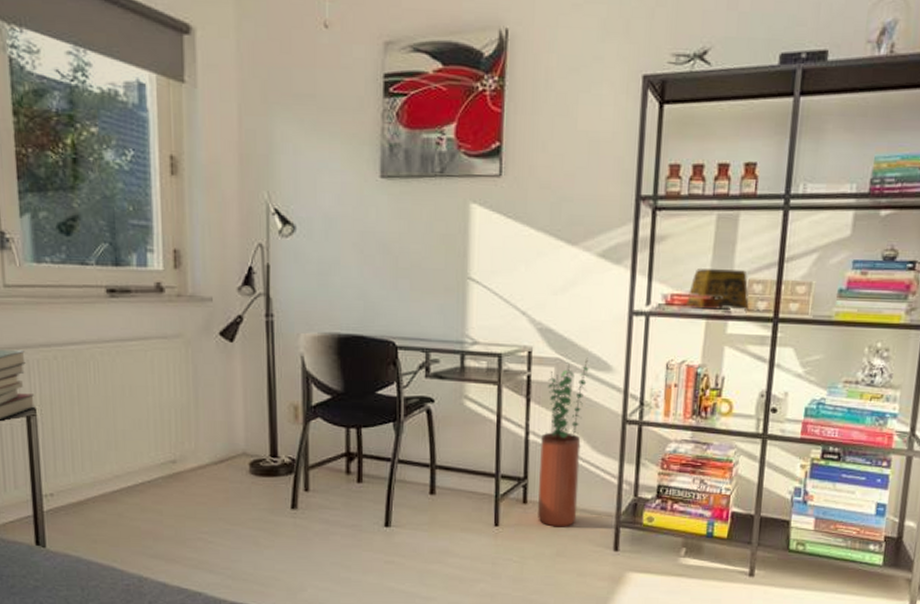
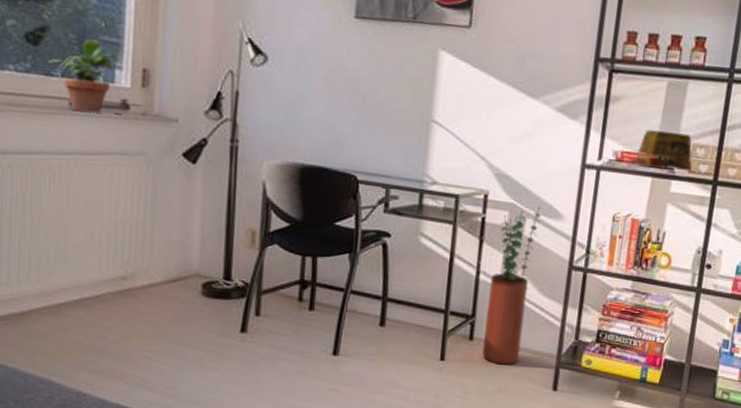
potted plant: none [82,225,149,298] -> present [48,39,118,113]

